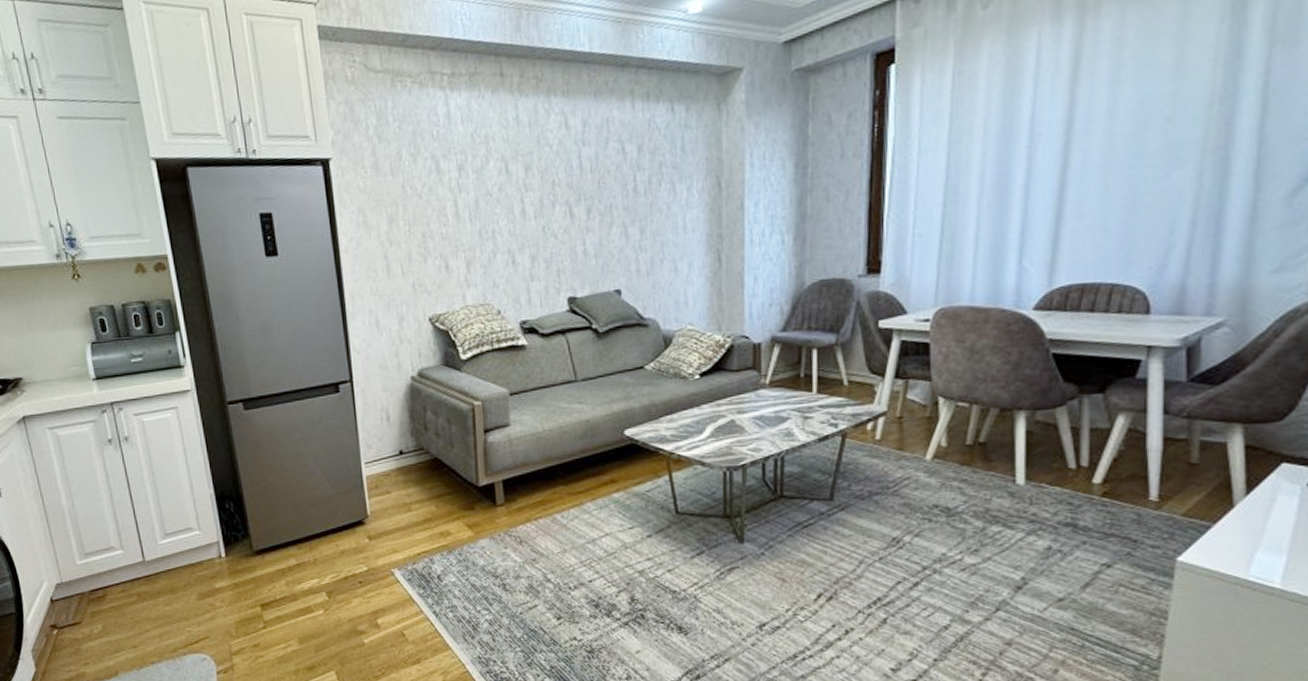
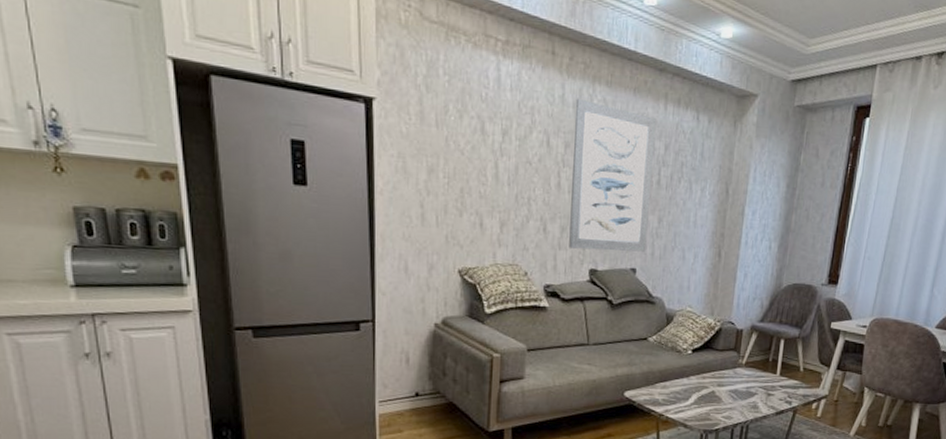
wall art: none [531,115,630,278] -> present [569,98,657,252]

